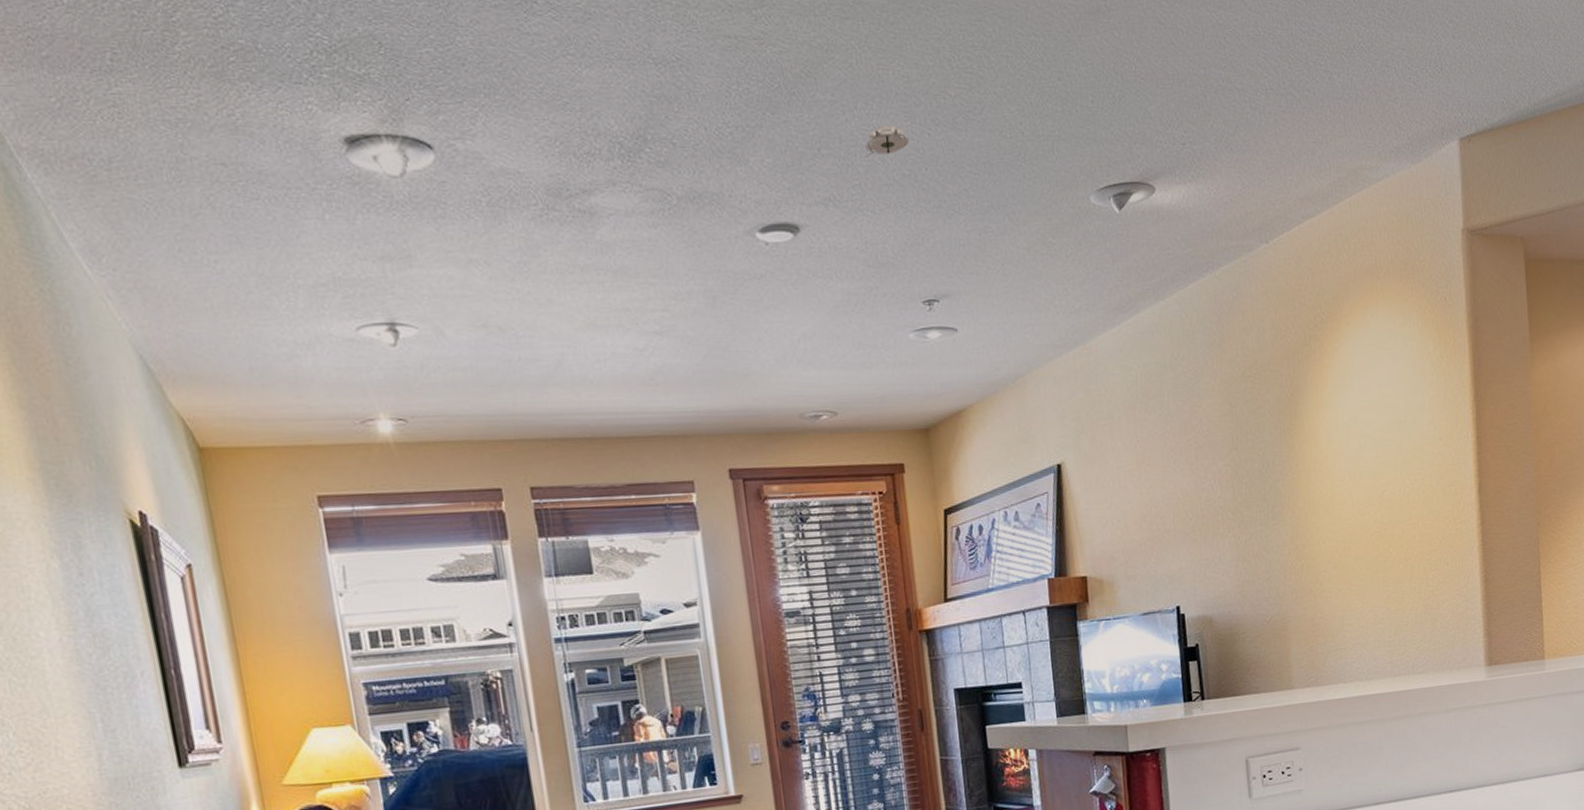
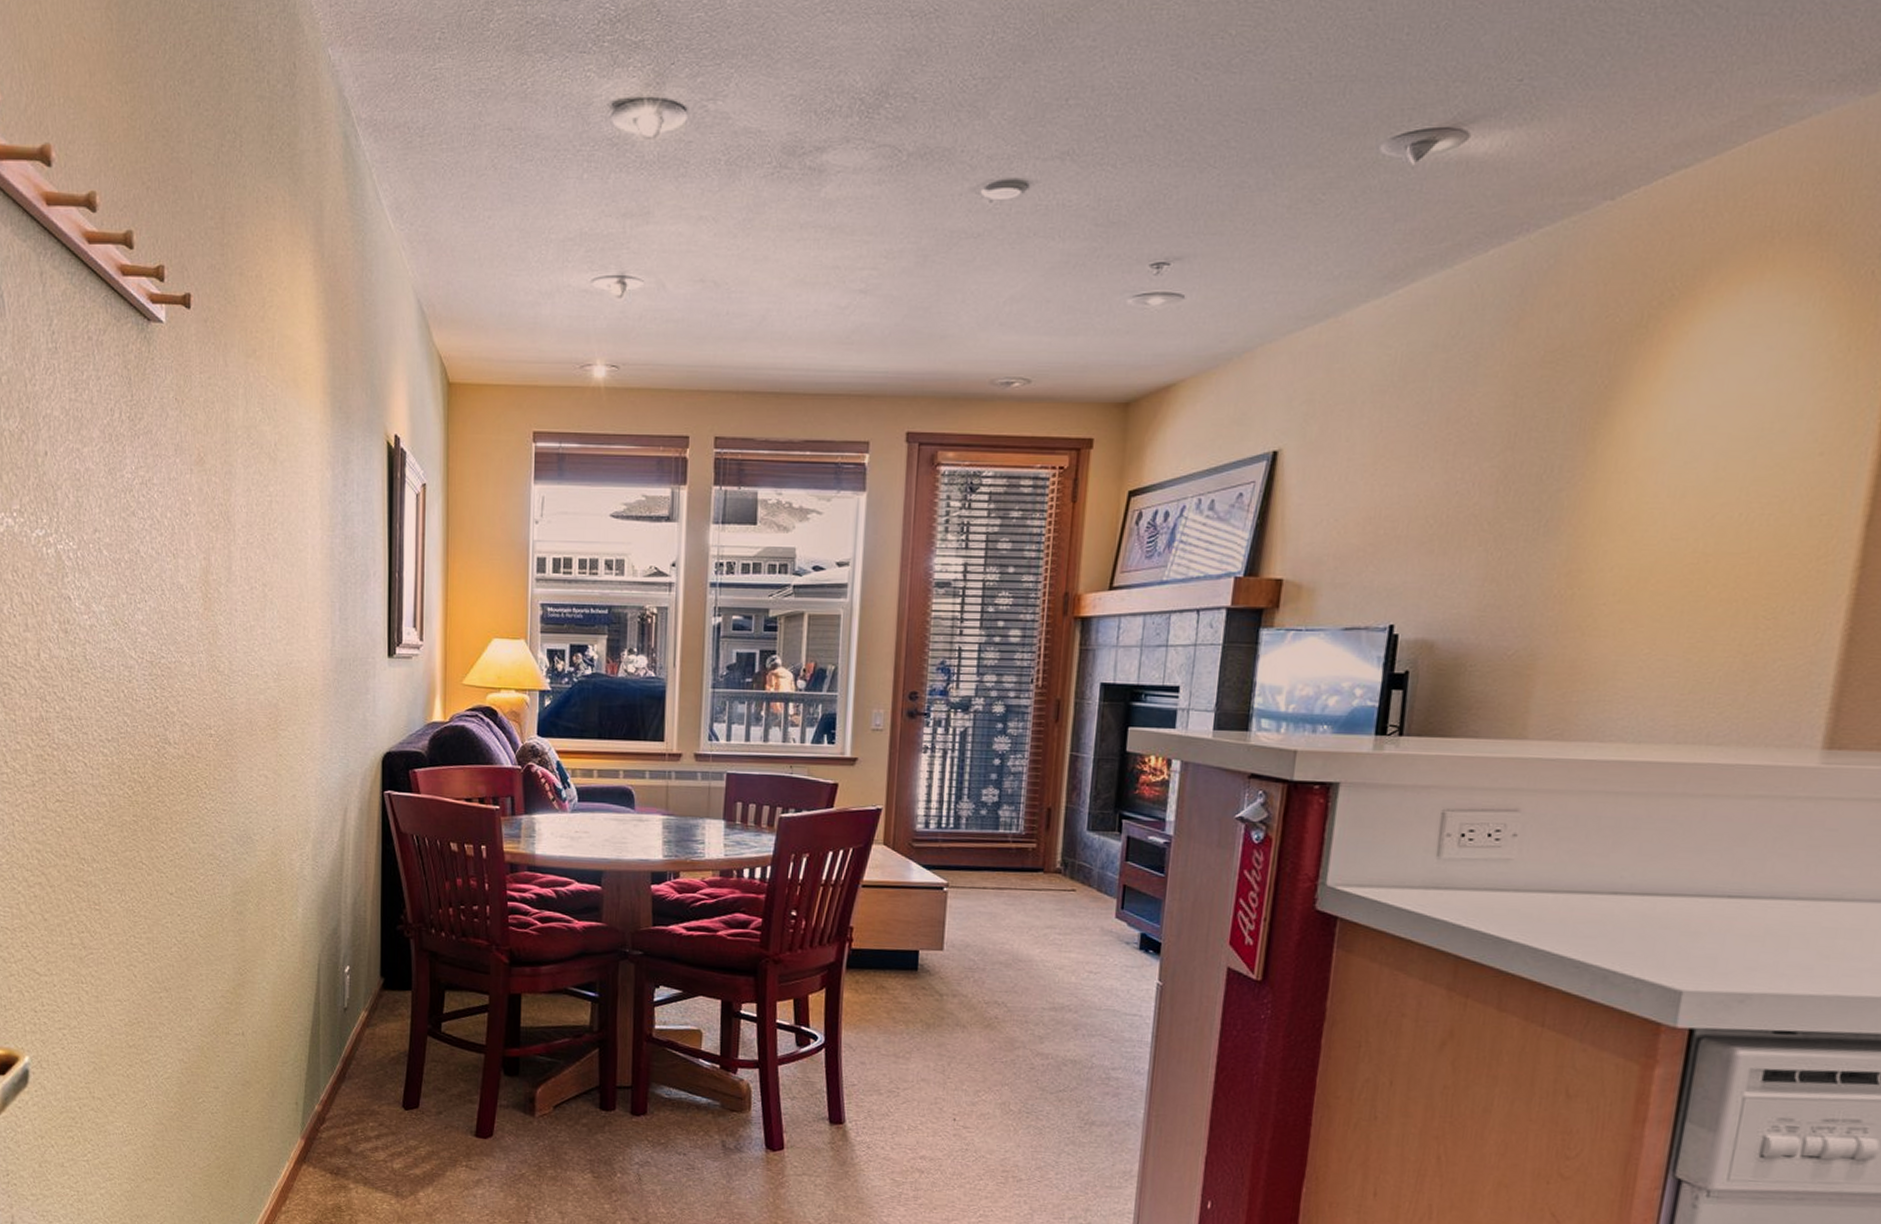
smoke detector: present [865,125,910,158] -> none [1117,70,1172,107]

